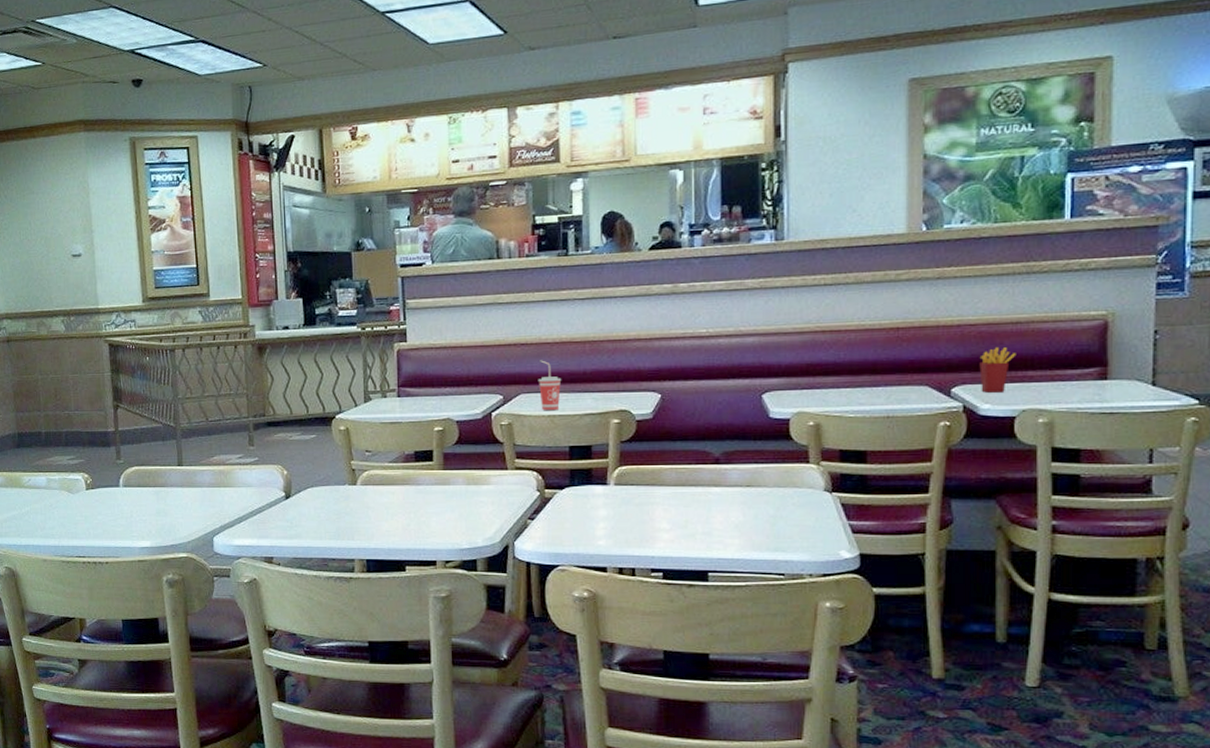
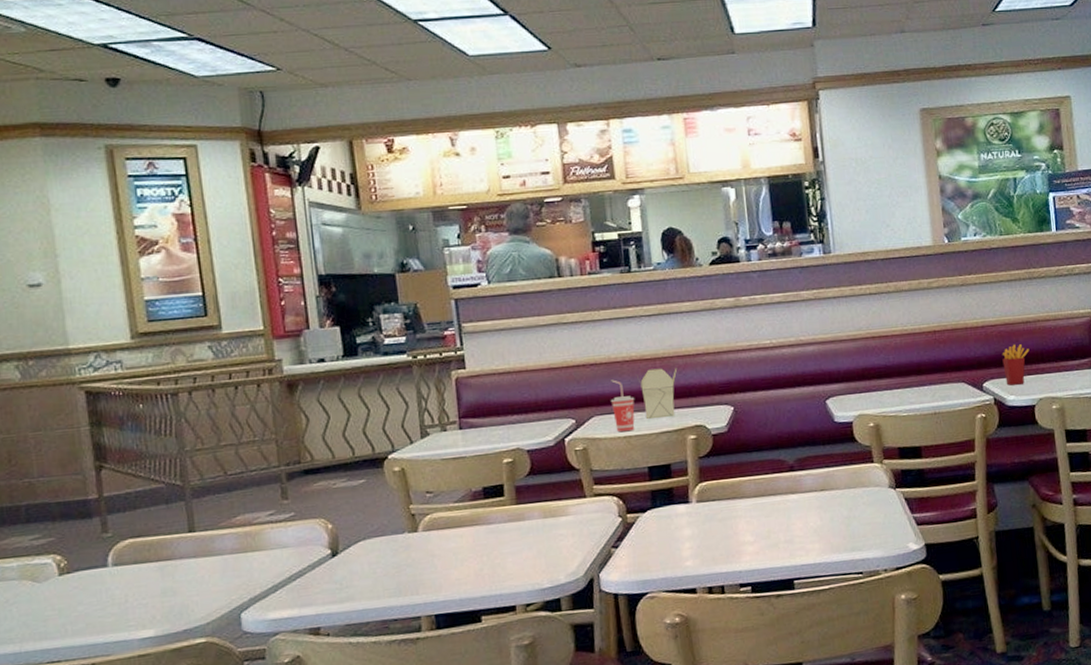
takeout container: none [566,351,607,401] -> present [637,368,678,420]

